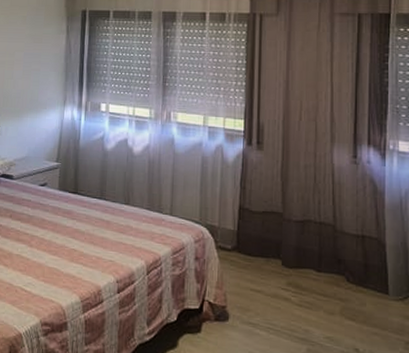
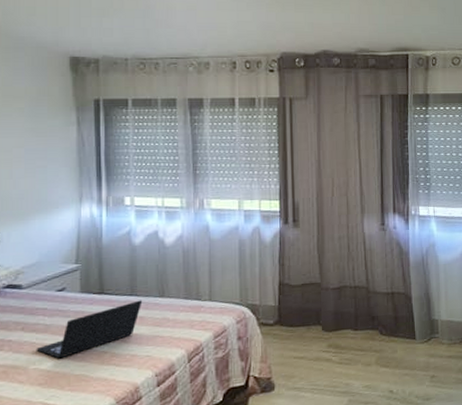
laptop: none [19,204,110,250] -> present [36,300,143,359]

